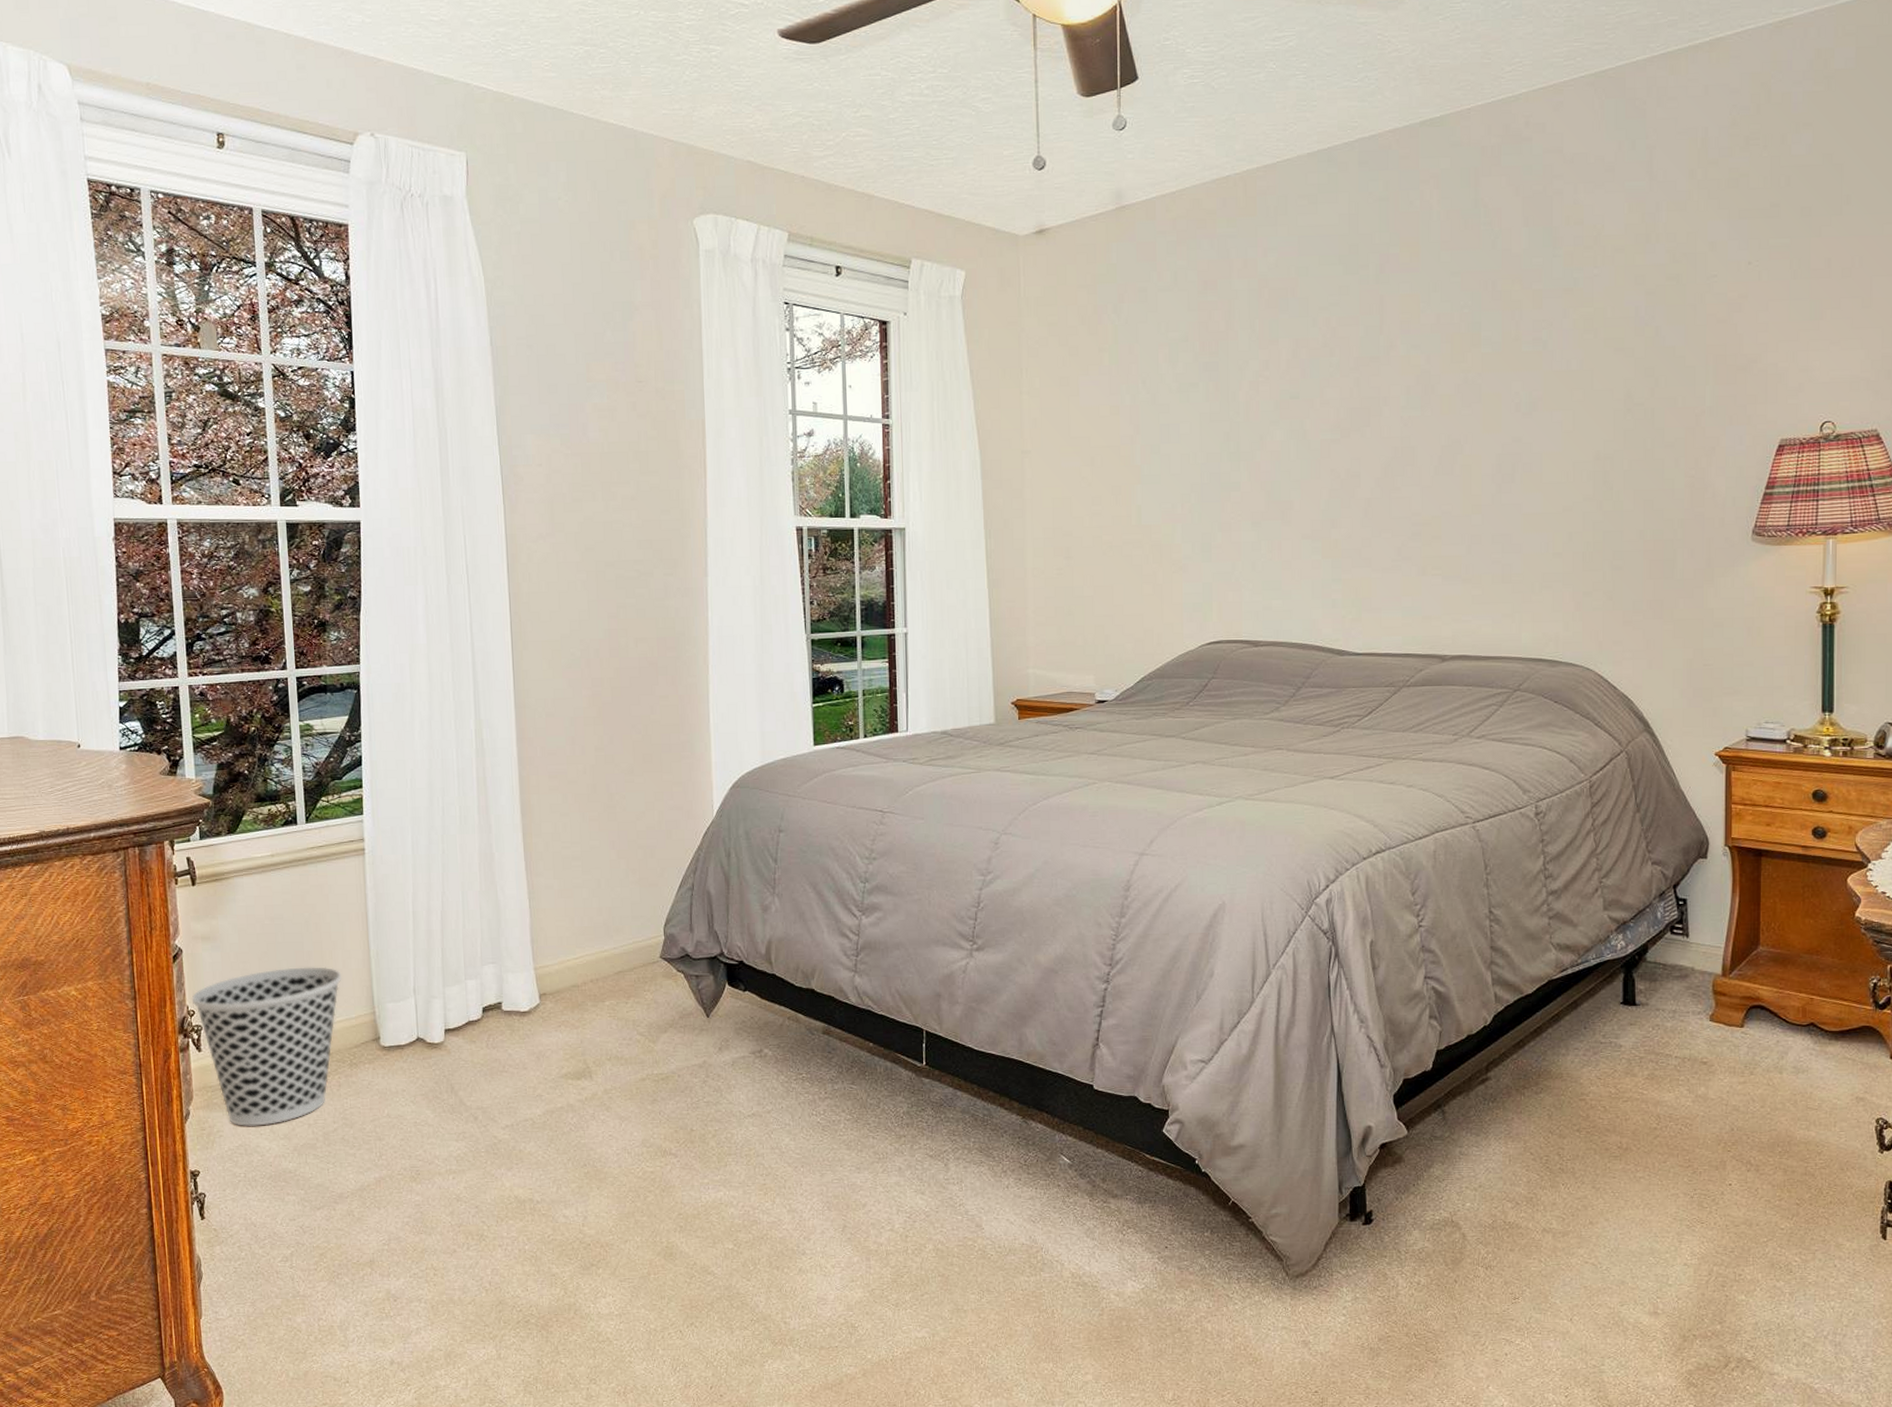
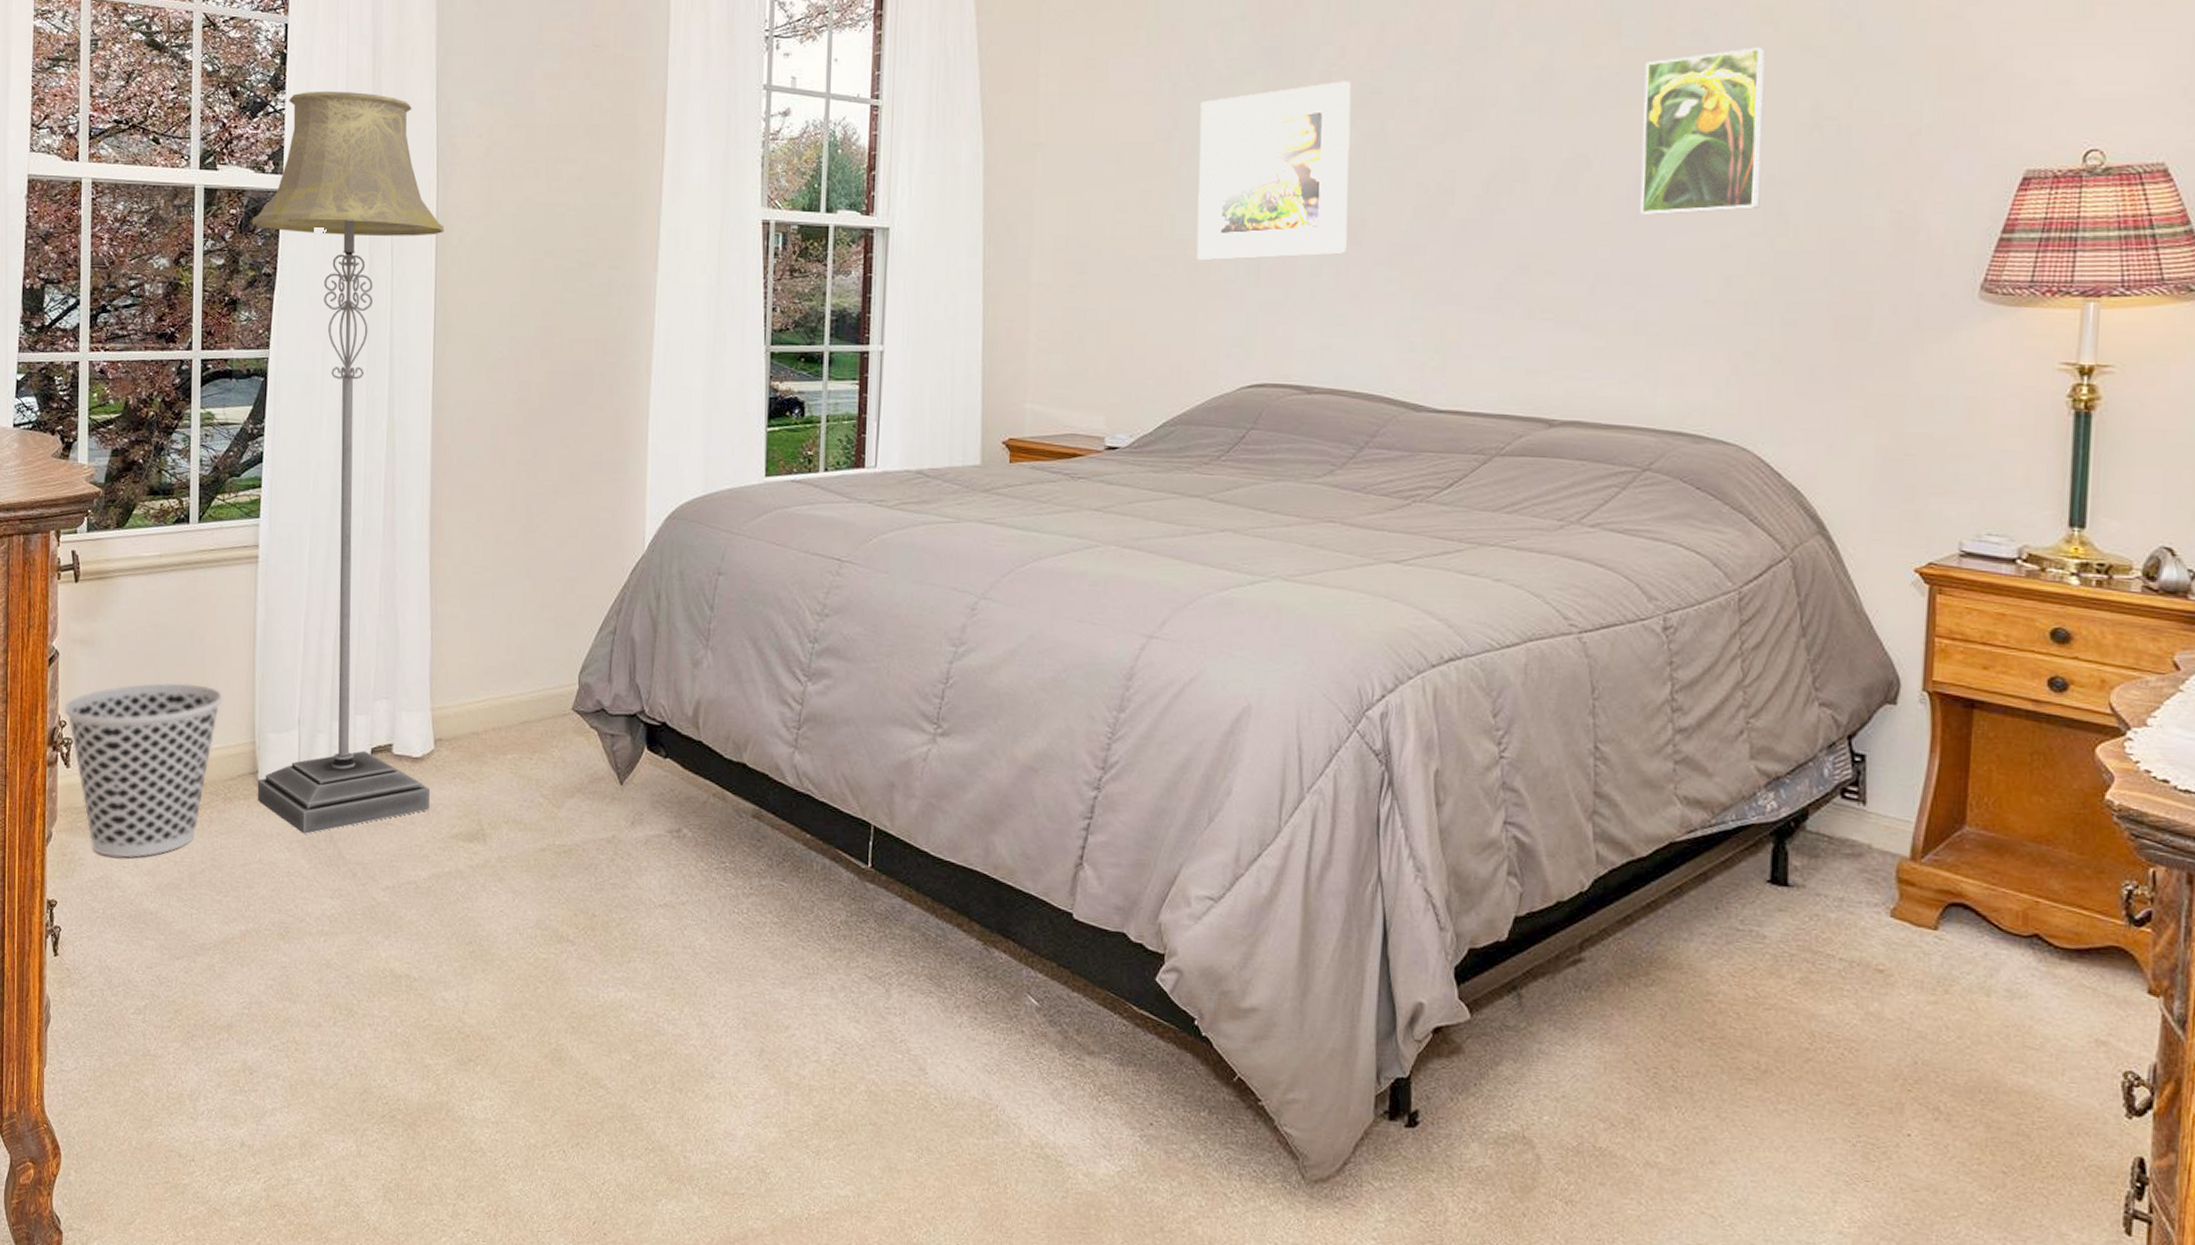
floor lamp: none [334,430,540,1088] -> present [252,91,444,834]
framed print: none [1156,389,1279,543] -> present [1196,81,1352,261]
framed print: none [1500,350,1591,487] -> present [1640,47,1765,215]

